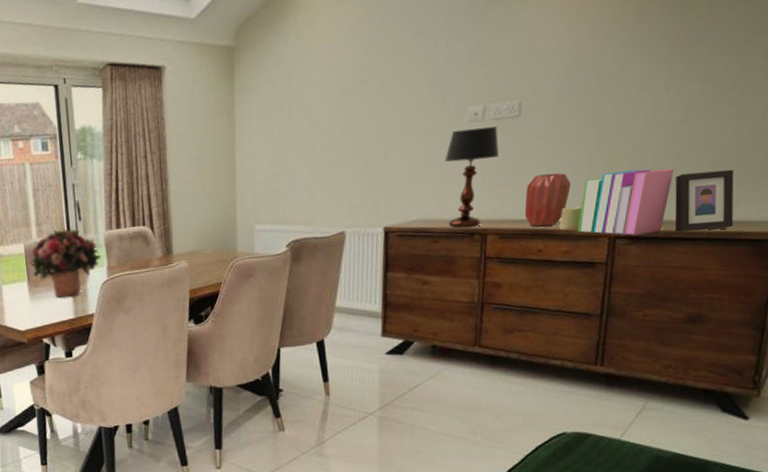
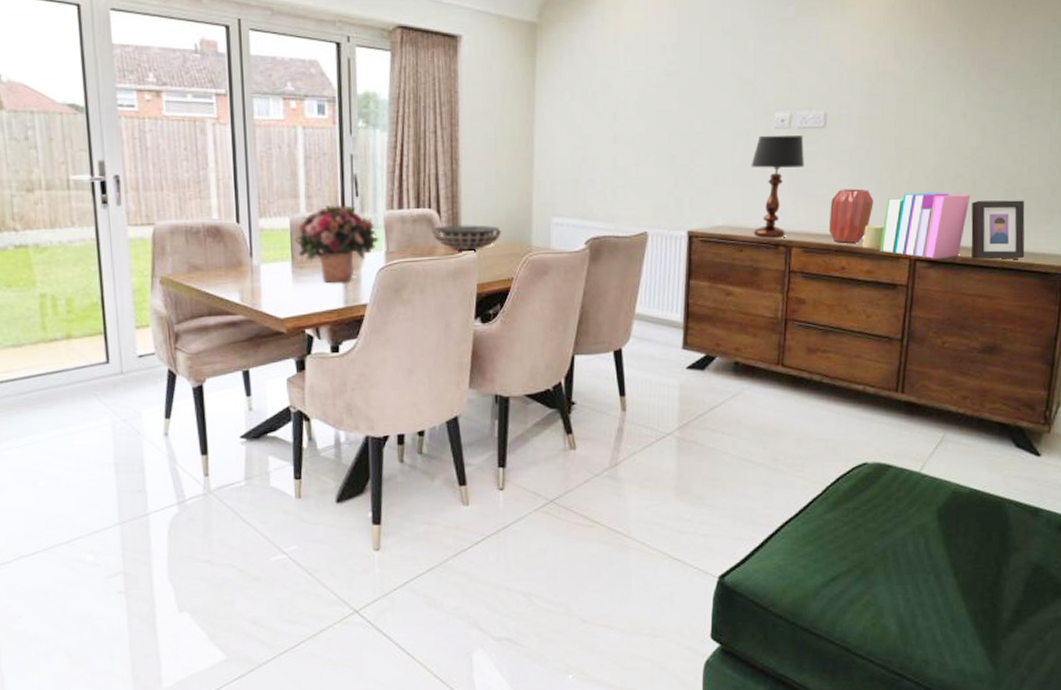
decorative bowl: none [147,237,210,262] -> present [432,225,502,251]

